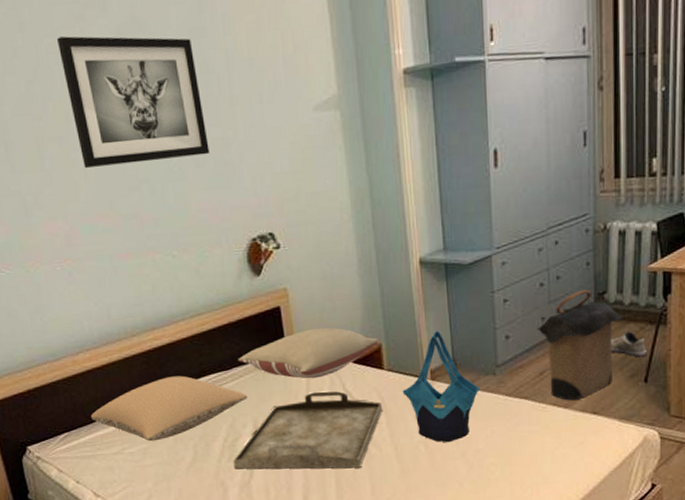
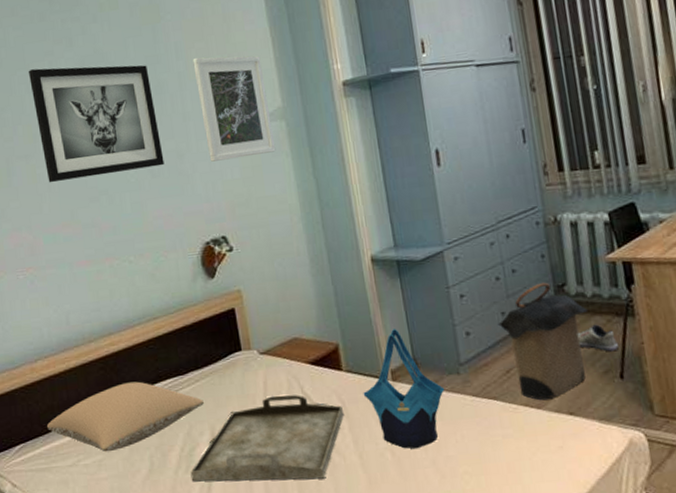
pillow: present [238,327,378,379] -> none [194,328,335,383]
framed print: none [241,32,329,152] -> present [192,55,276,162]

